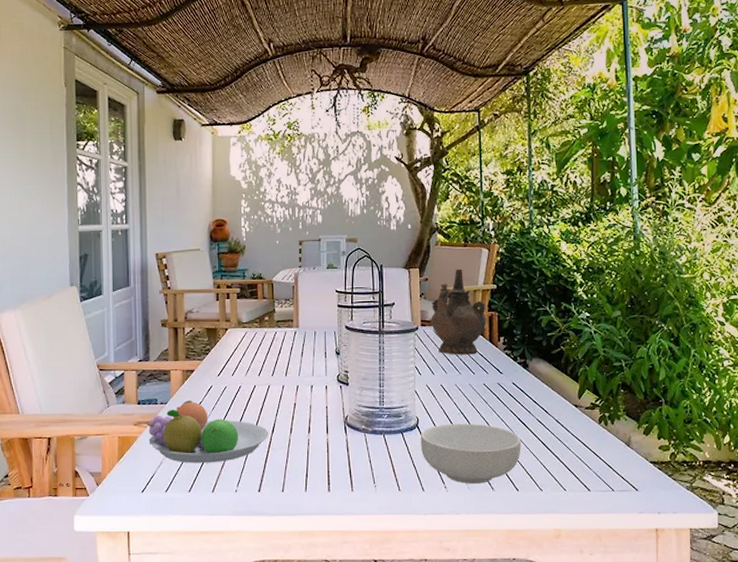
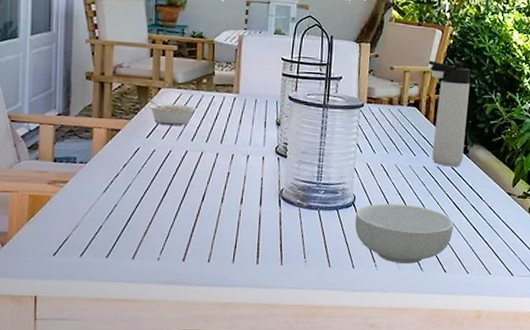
fruit bowl: present [147,400,268,463] -> none [63,161,198,229]
legume: none [217,340,262,363] -> present [148,100,197,127]
ceremonial vessel: present [431,269,487,355] -> none [377,48,433,137]
thermos bottle: none [478,278,524,382] -> present [428,60,471,166]

